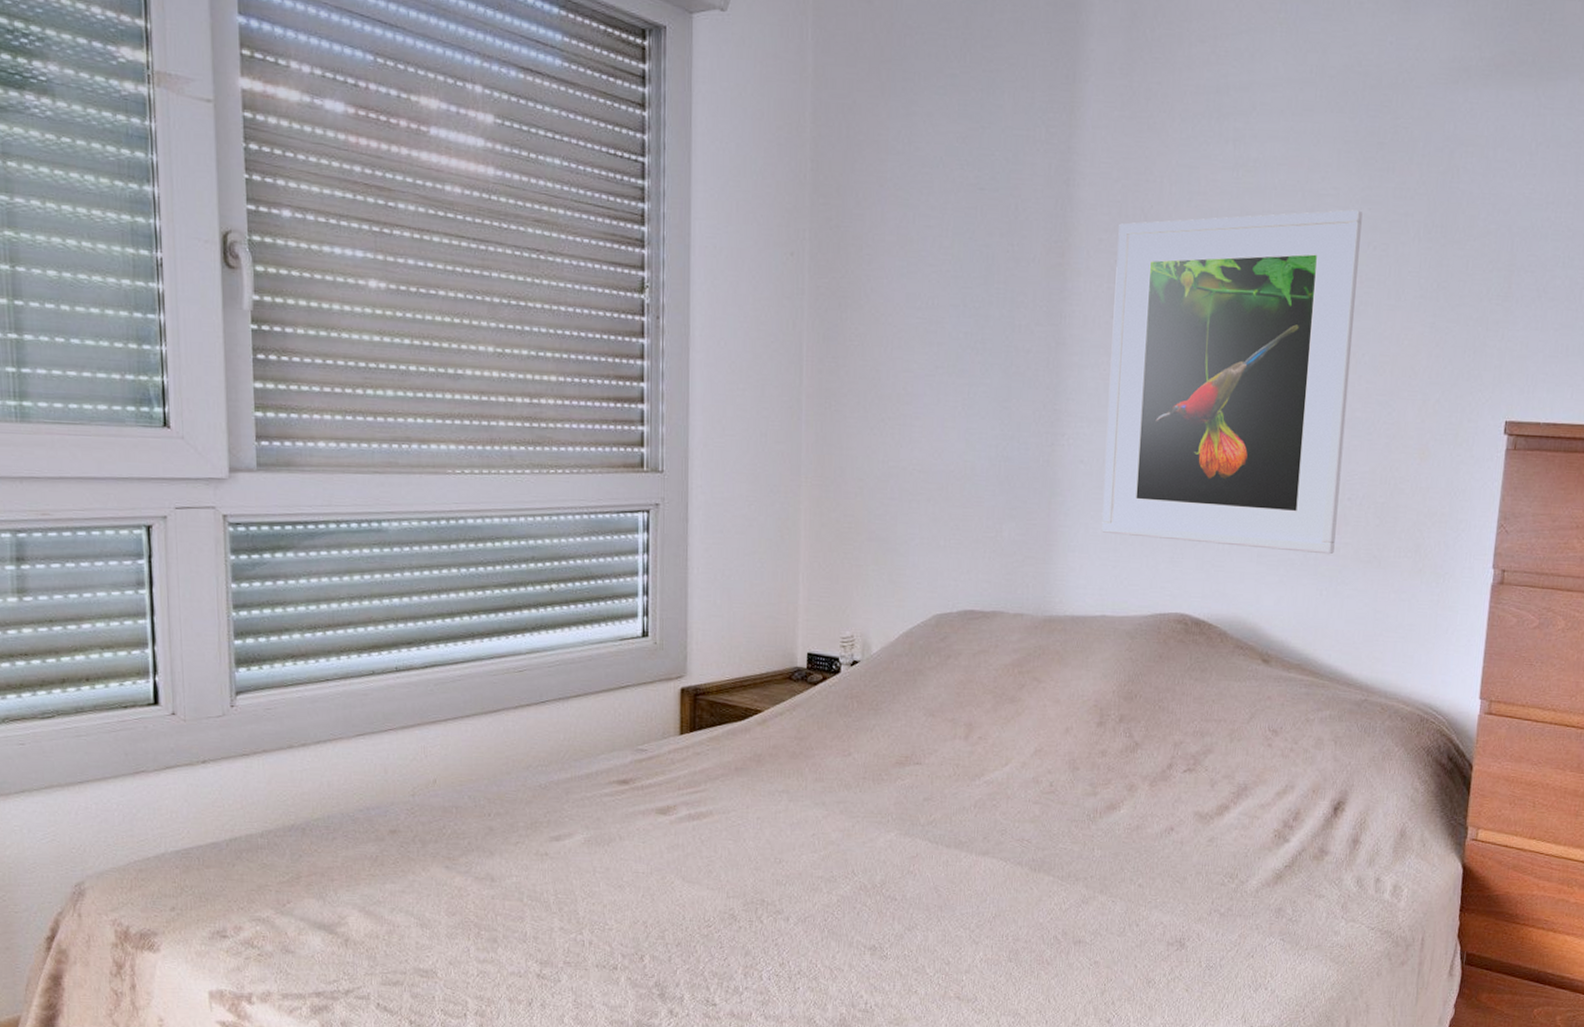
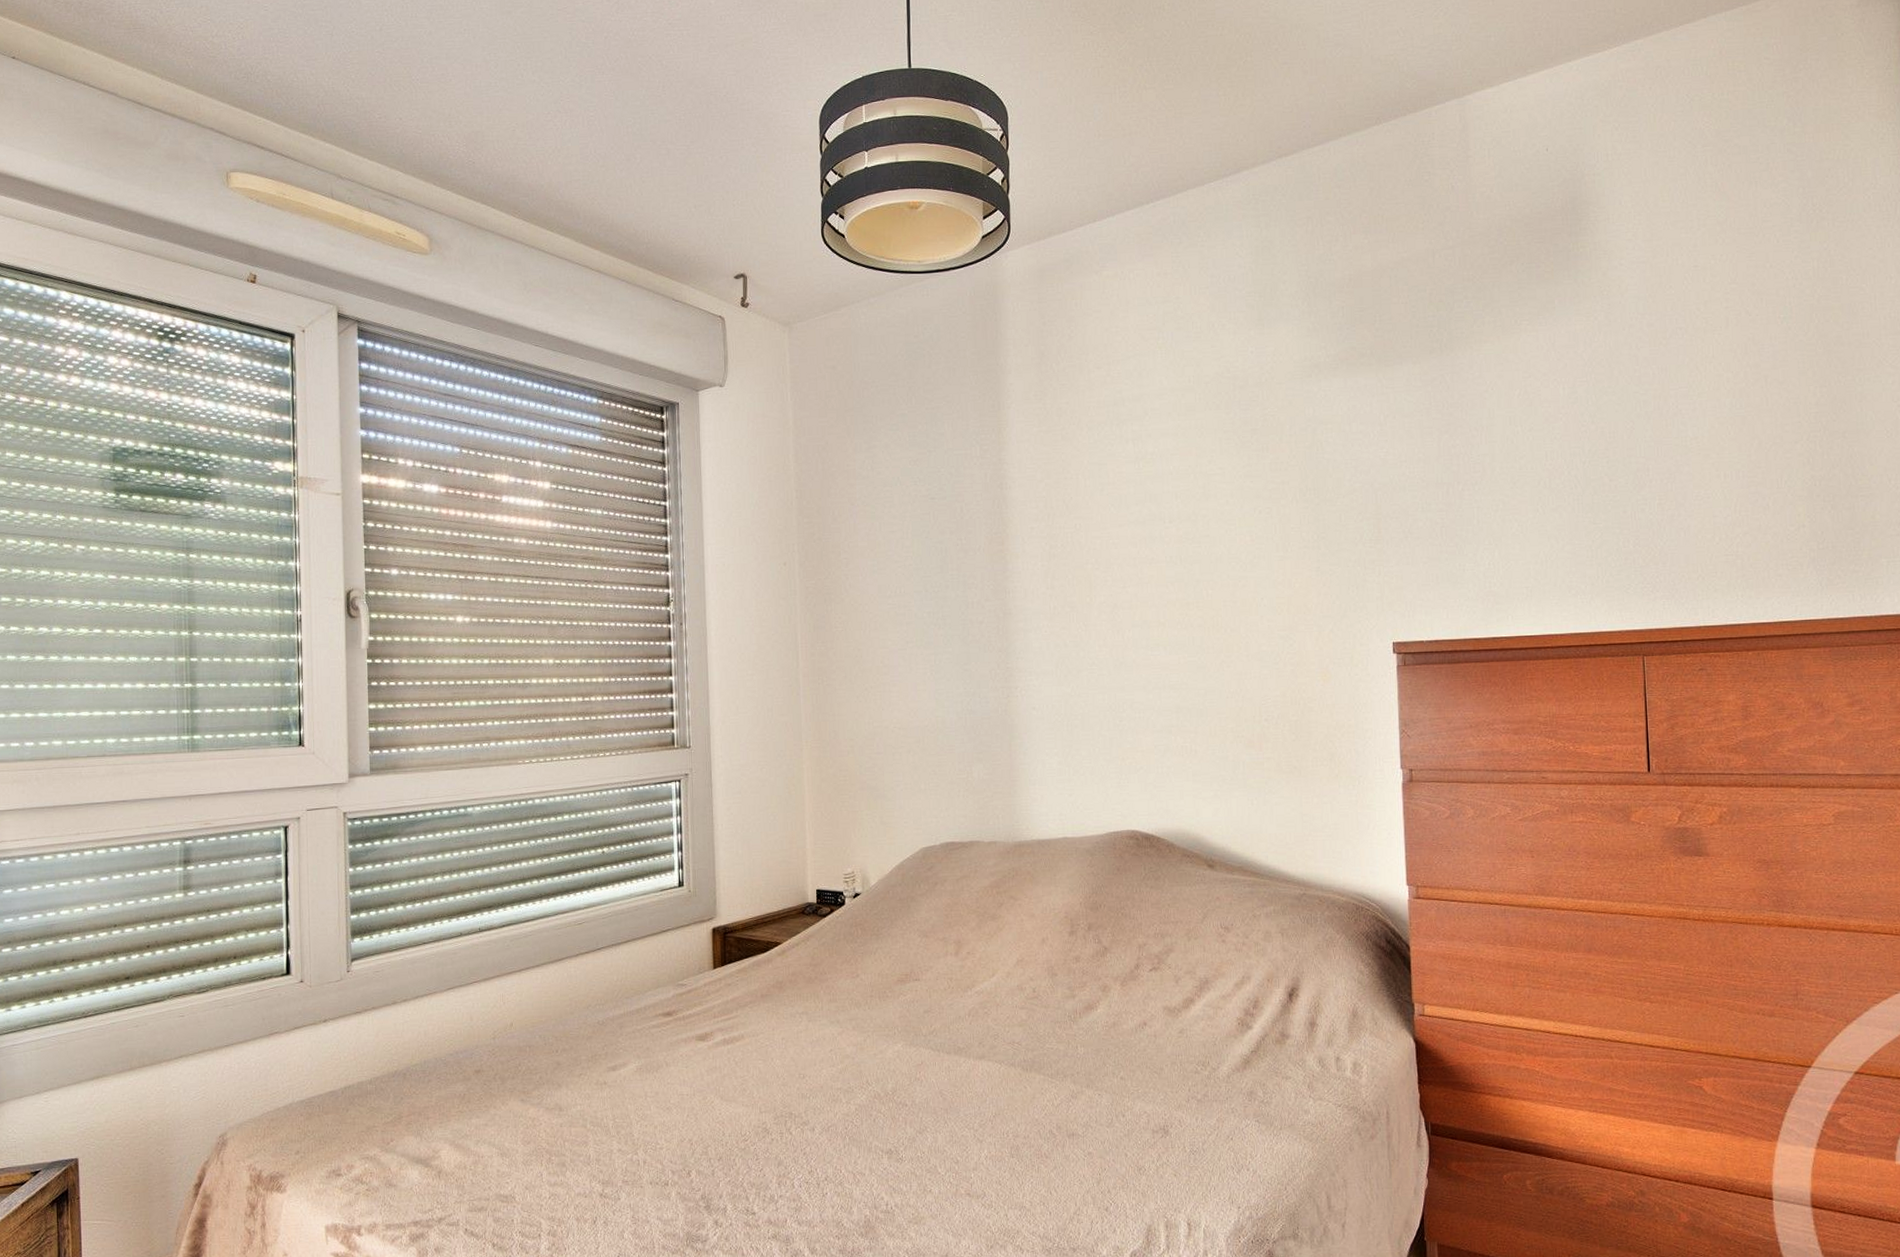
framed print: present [1102,209,1363,555] -> none [1046,483,1259,769]

